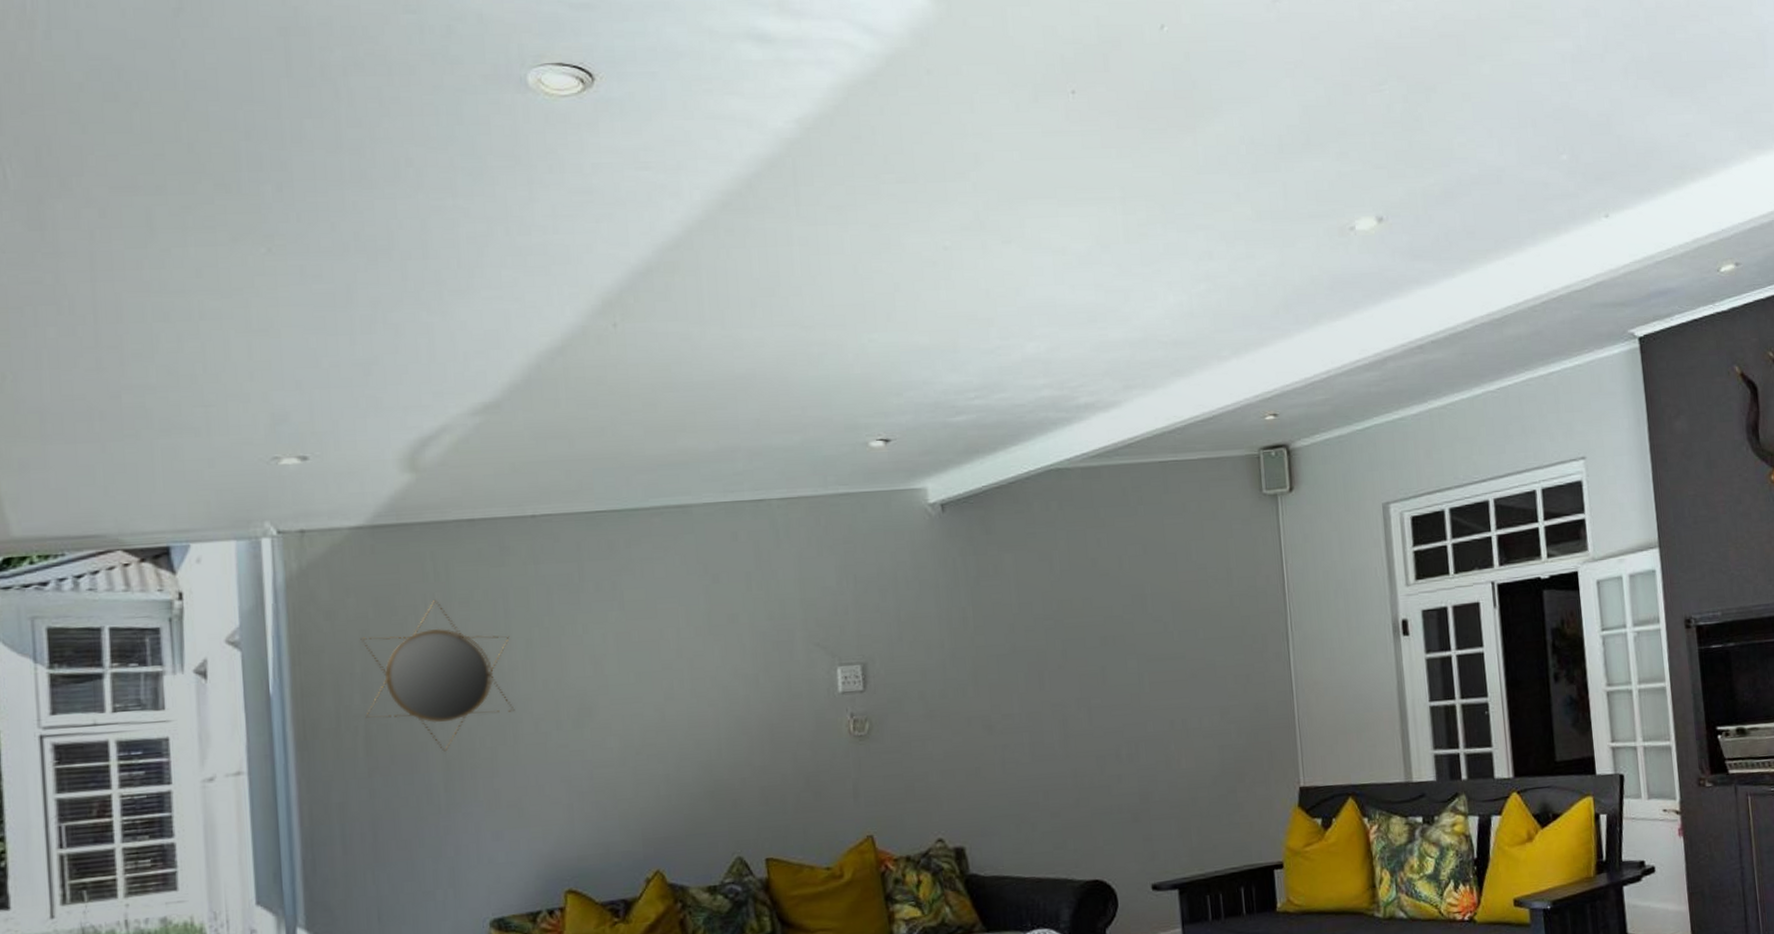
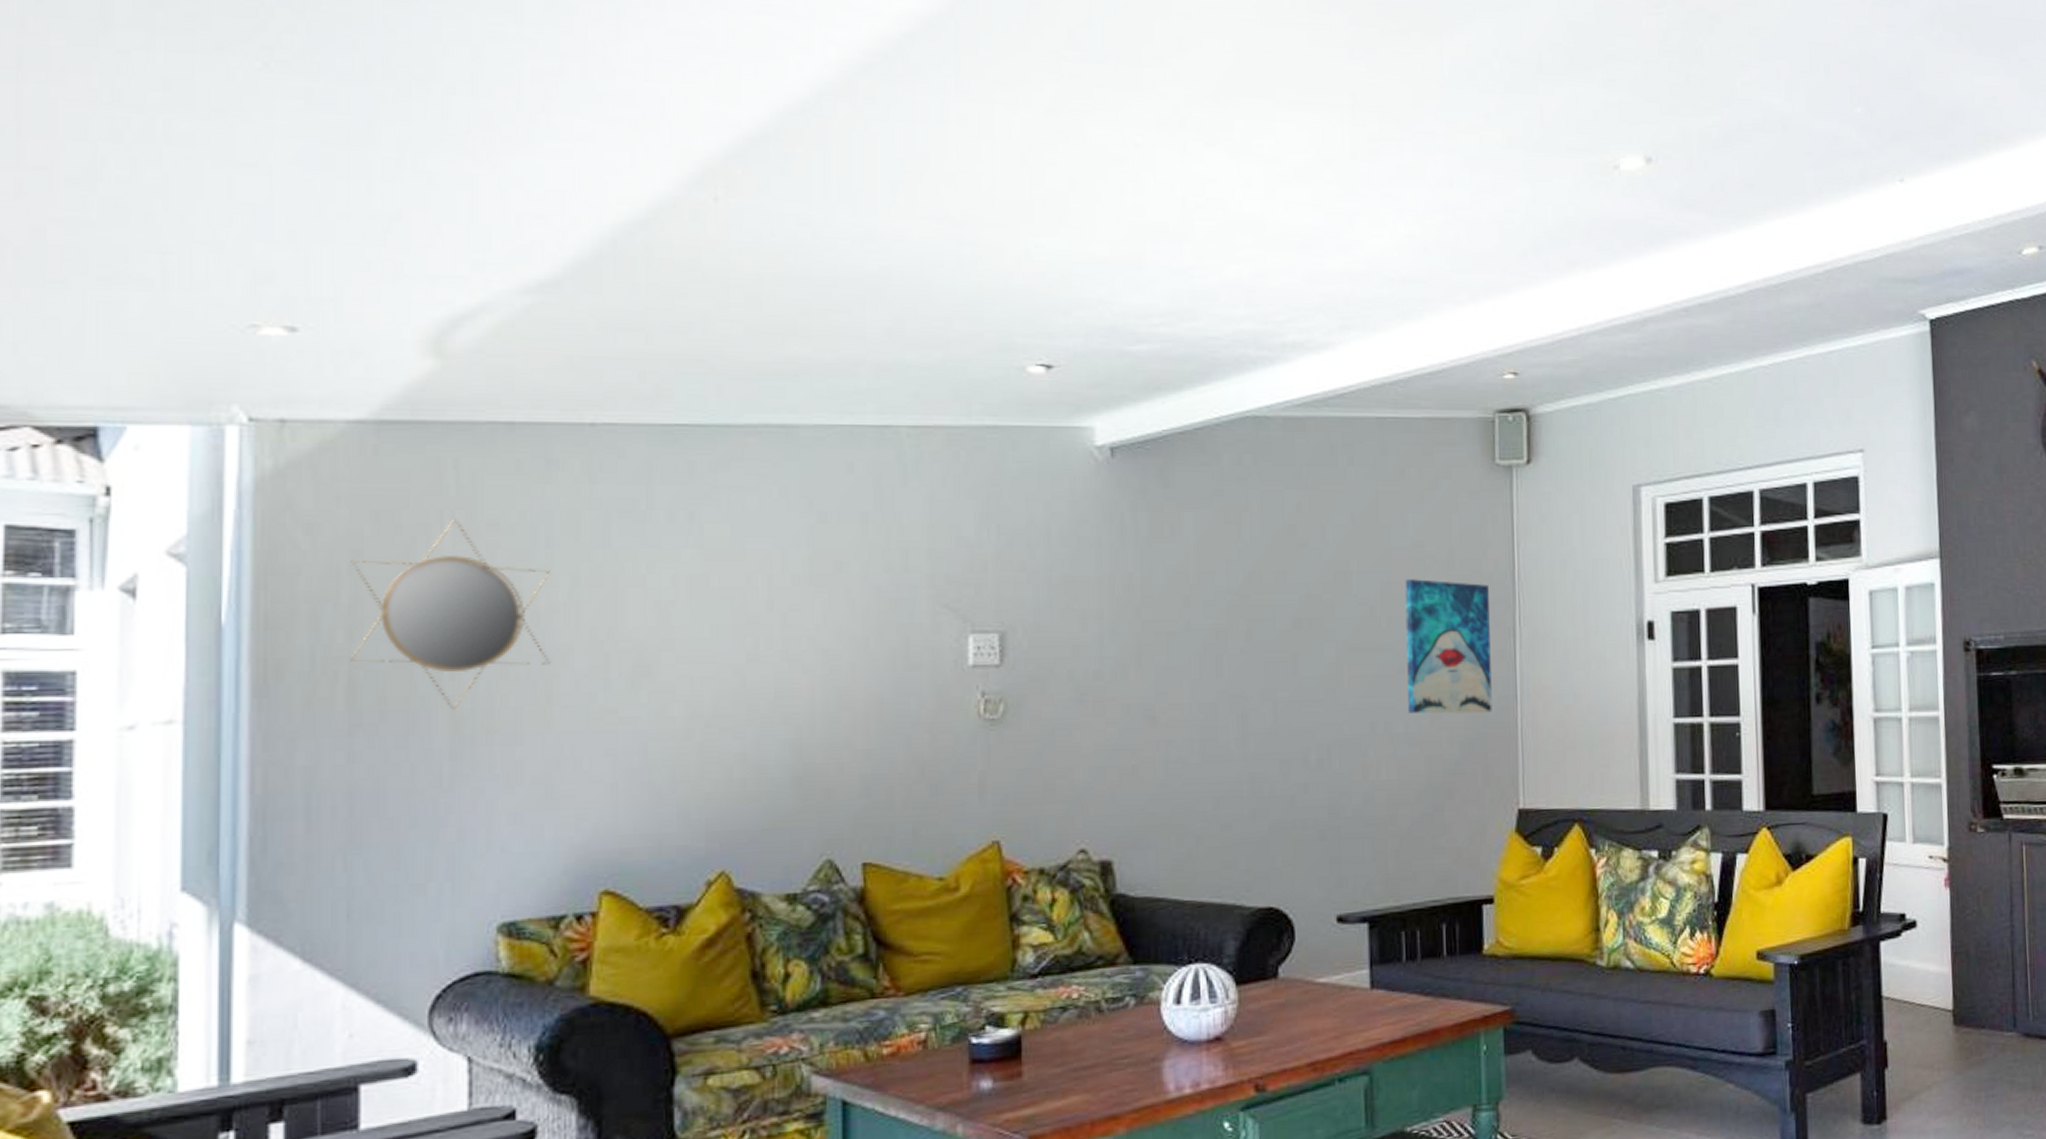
wall art: none [1191,596,1273,711] -> present [1405,579,1492,714]

